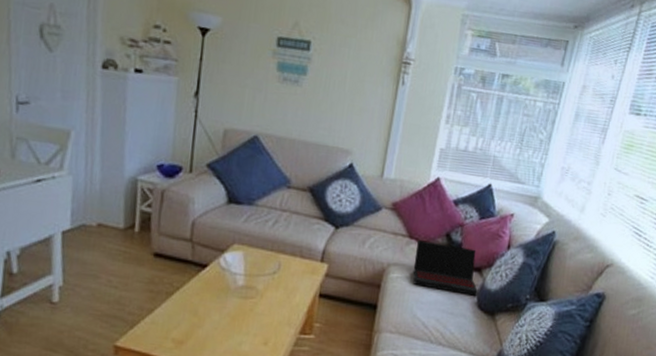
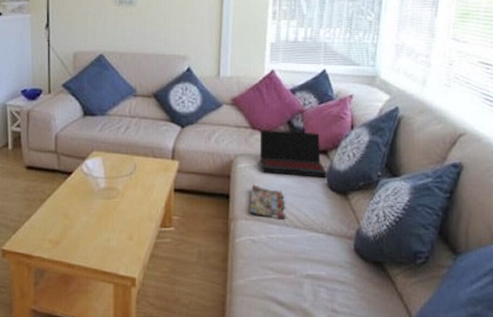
magazine: none [396,296,433,336] -> present [250,184,286,219]

